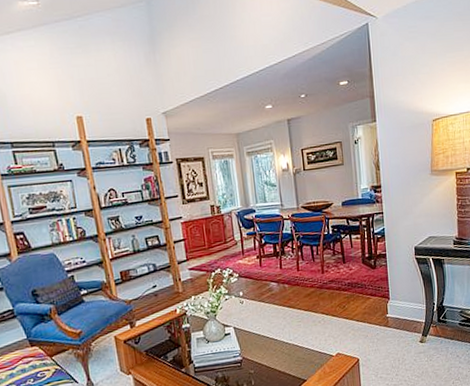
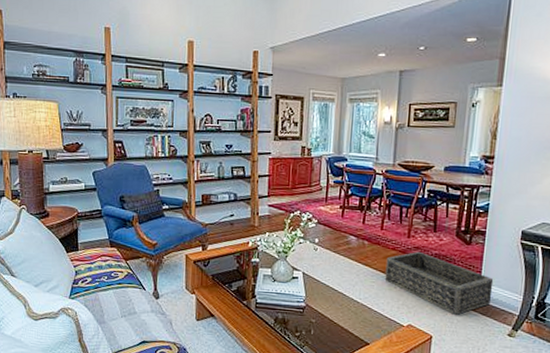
basket: none [307,283,402,335] -> present [384,251,494,315]

